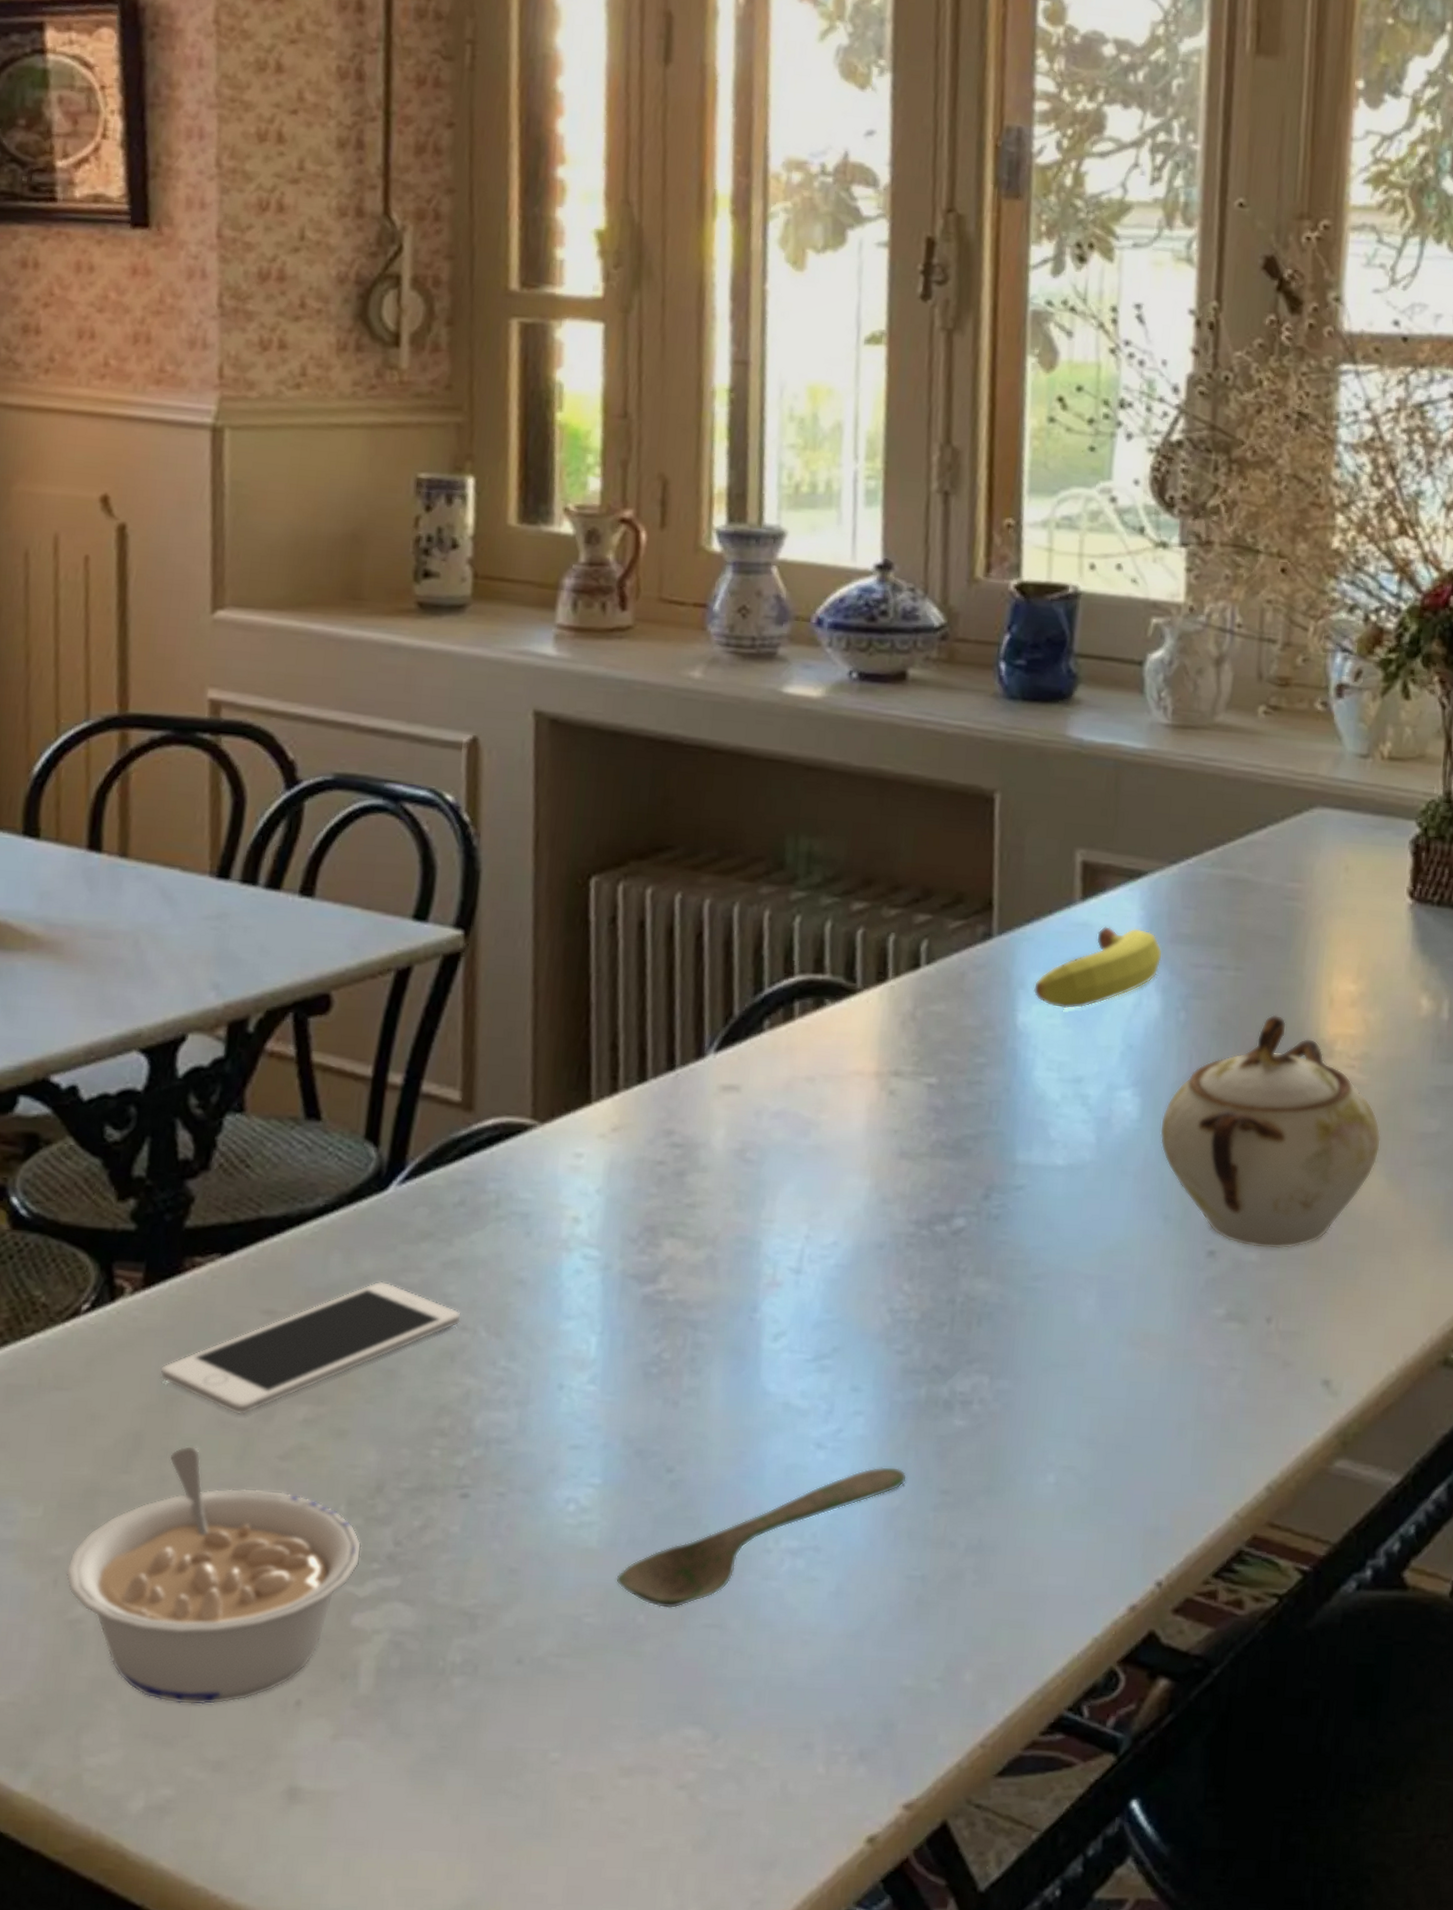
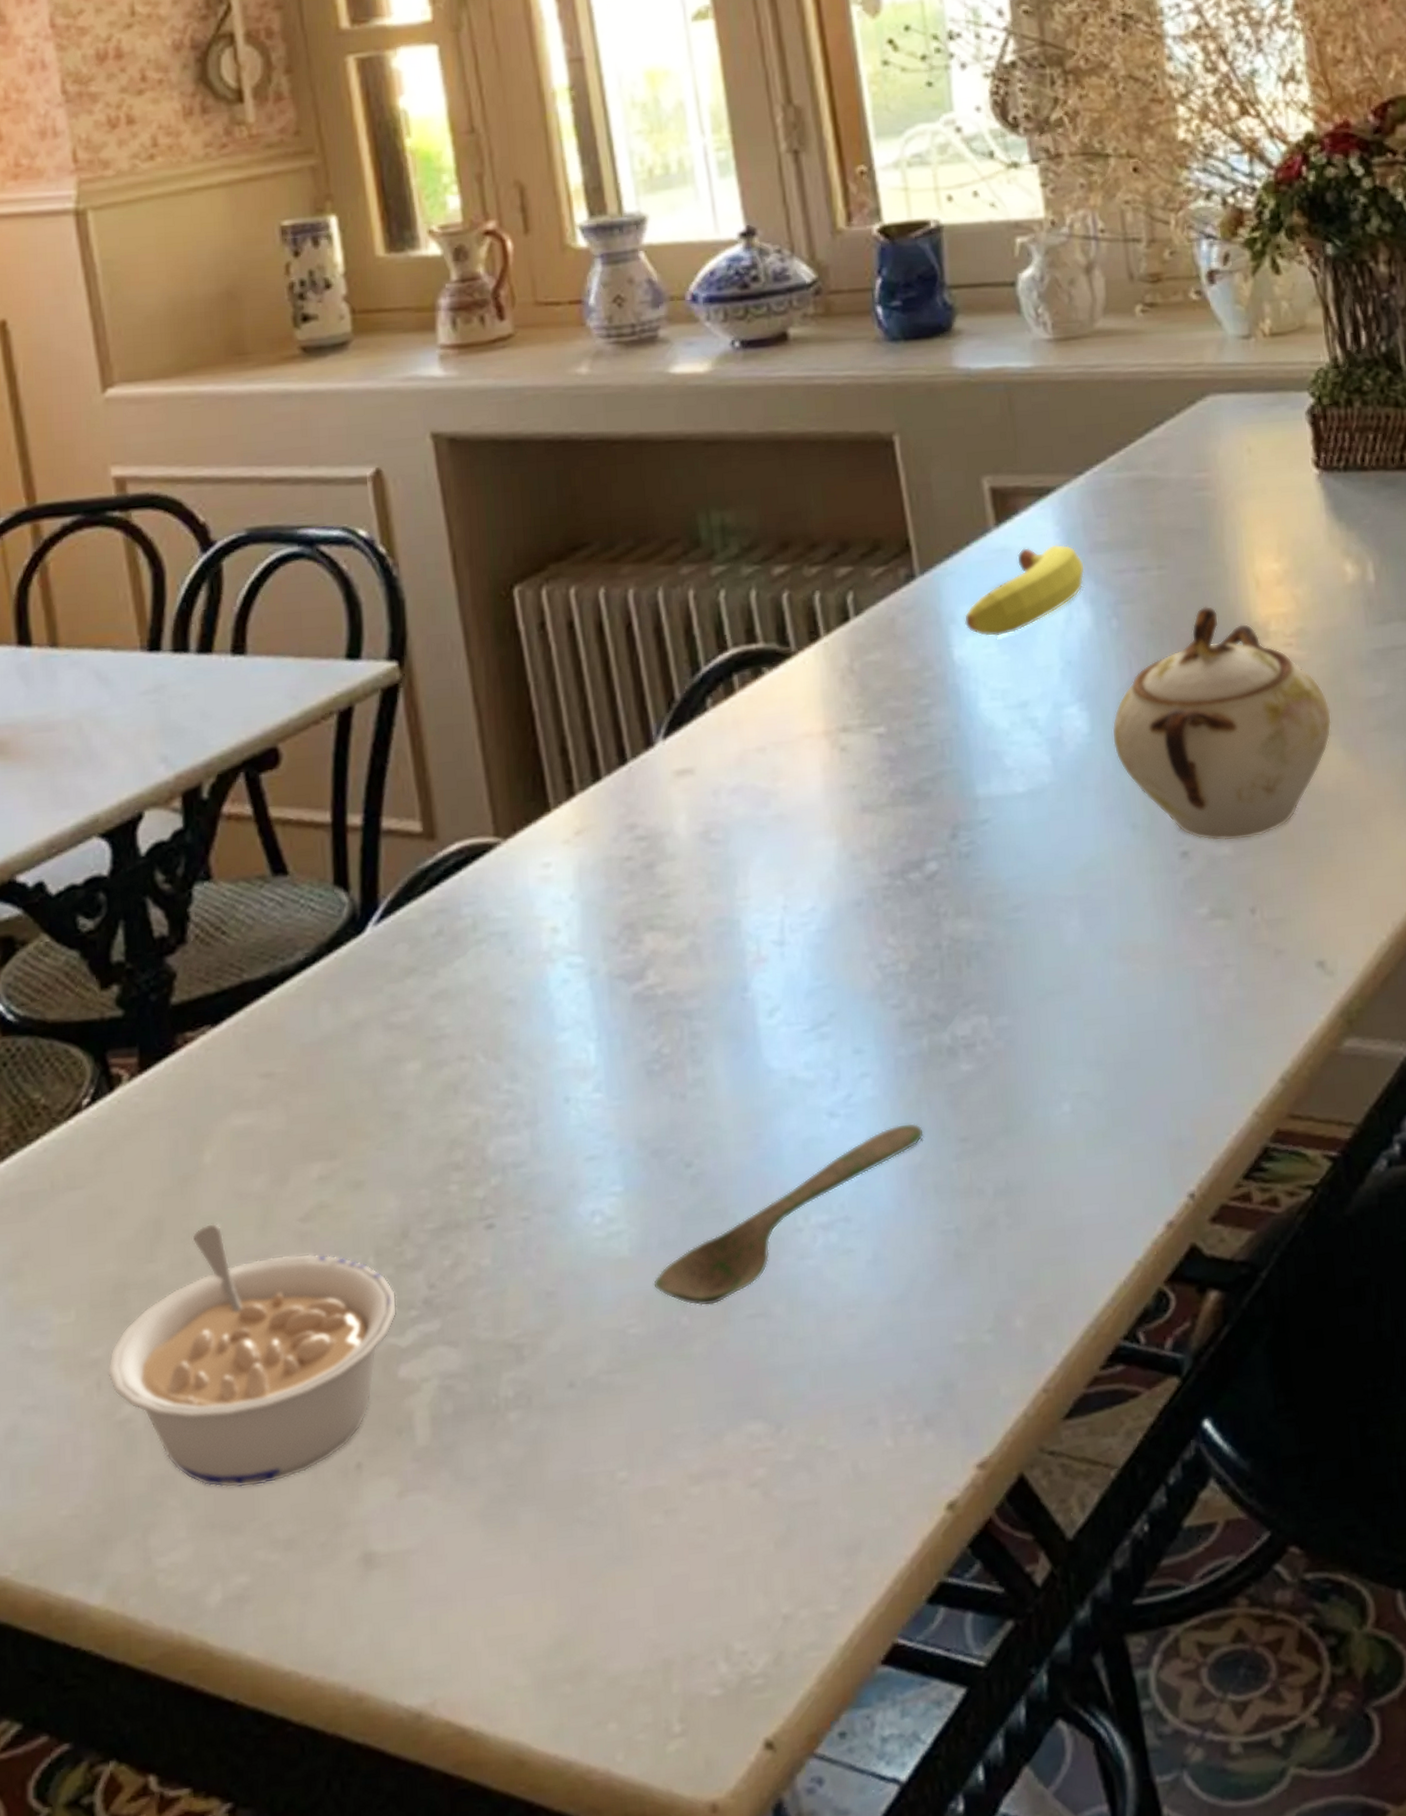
cell phone: present [160,1281,462,1416] -> none [169,1024,458,1184]

